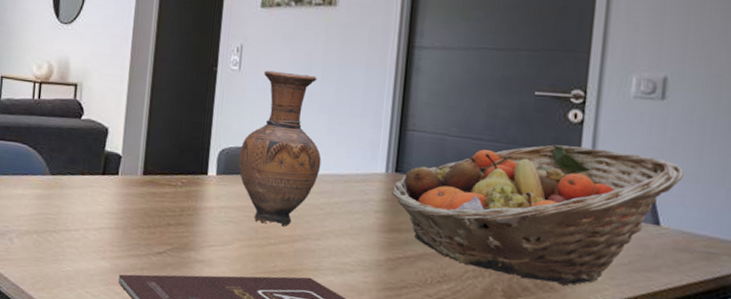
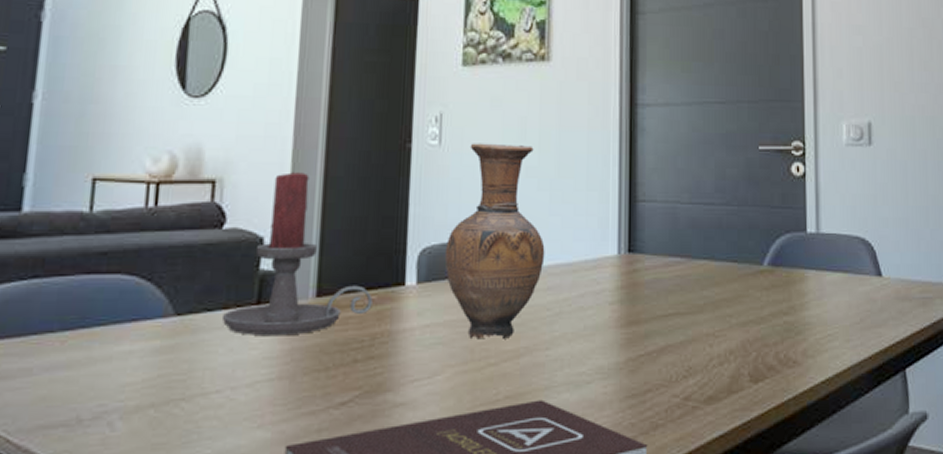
candle holder: none [79,82,183,200] -> present [221,172,372,336]
fruit basket: present [391,144,684,286] -> none [625,201,895,357]

